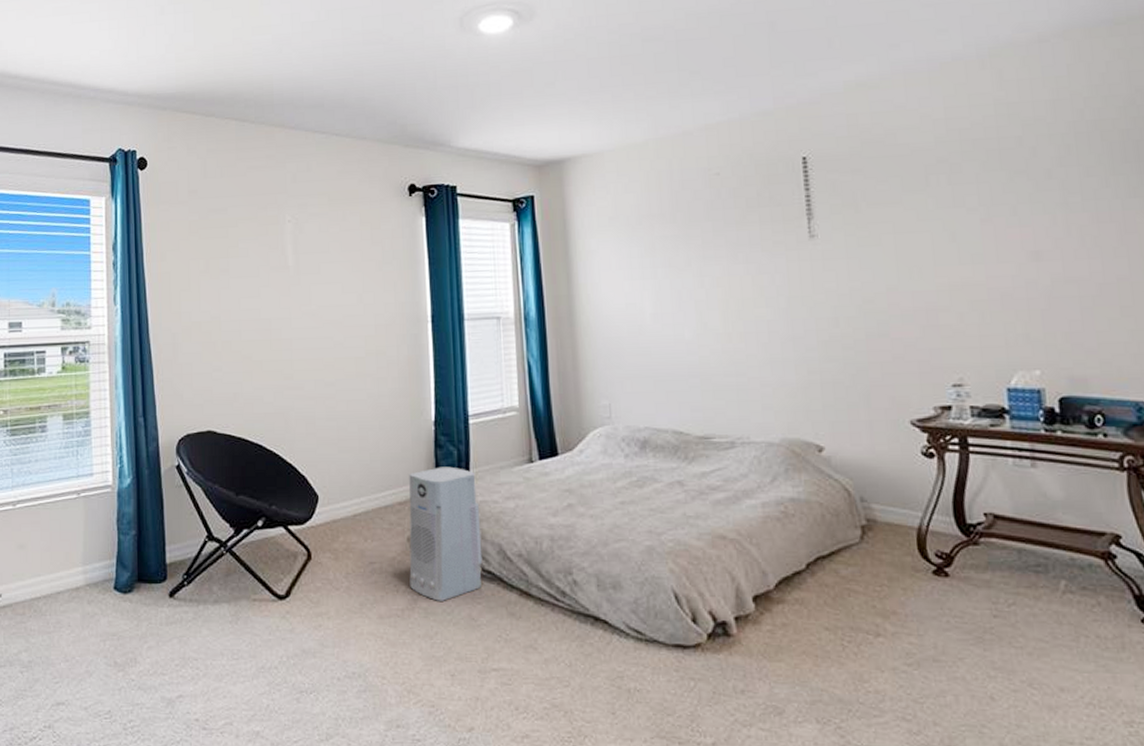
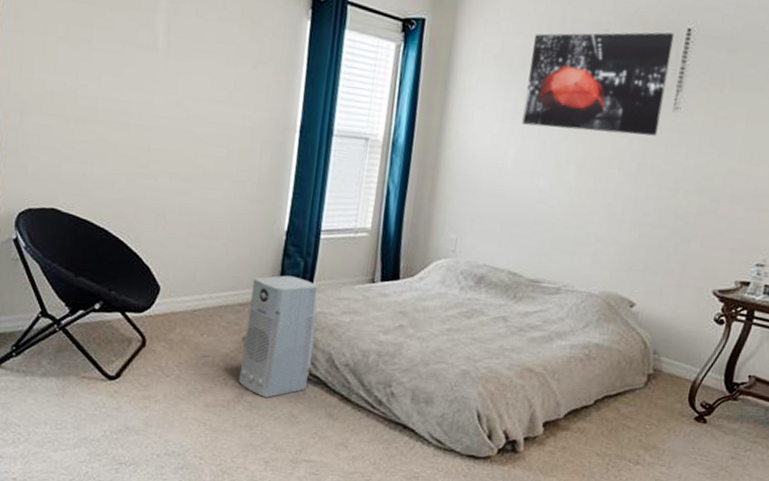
wall art: none [646,165,798,278] -> present [522,32,675,136]

